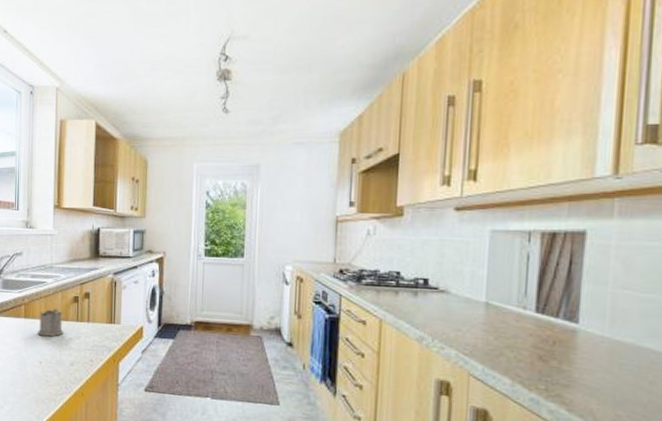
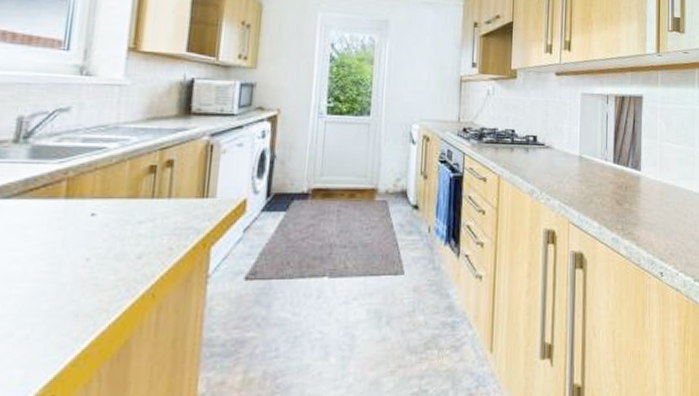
tea glass holder: present [37,308,64,337] -> none [85,182,130,222]

